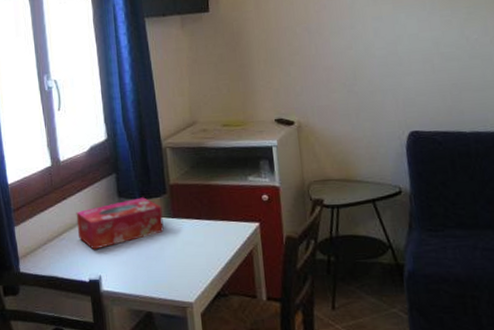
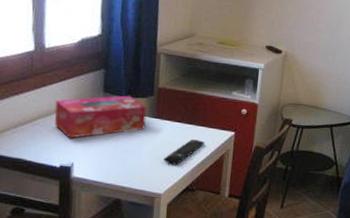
remote control: none [188,236,228,267] -> present [163,139,205,165]

